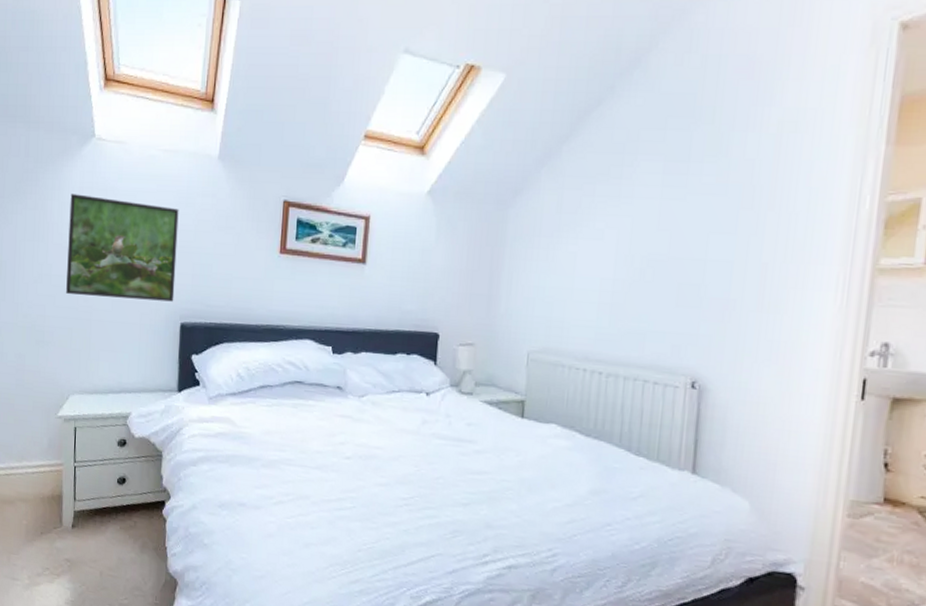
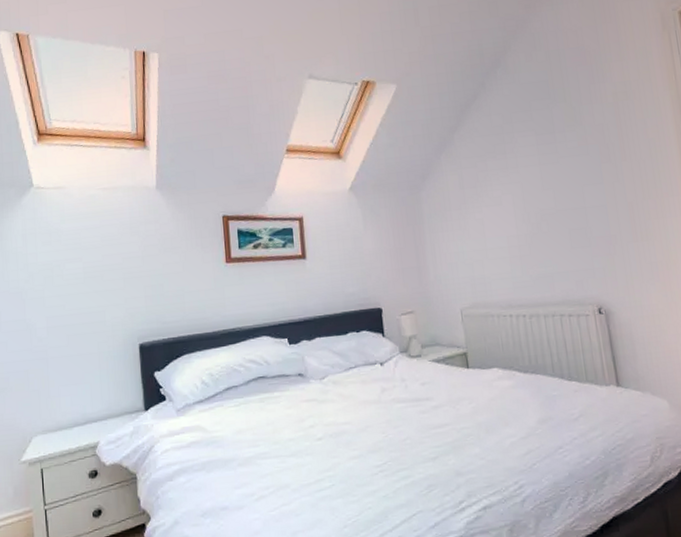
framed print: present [66,194,179,302] -> none [14,238,130,337]

